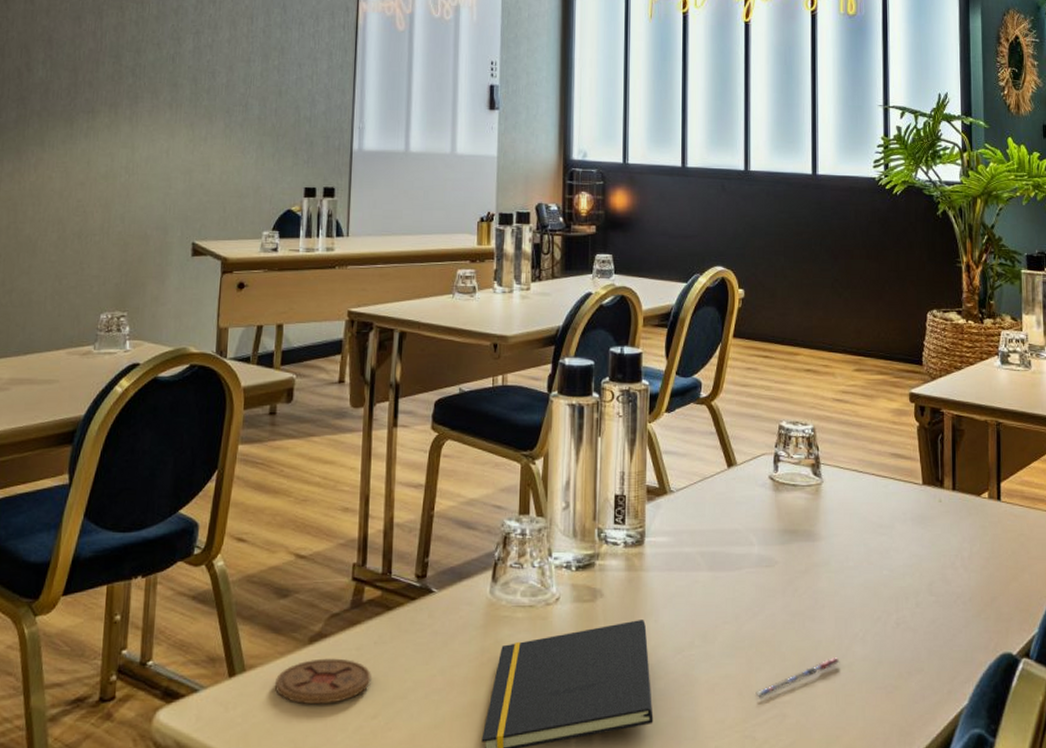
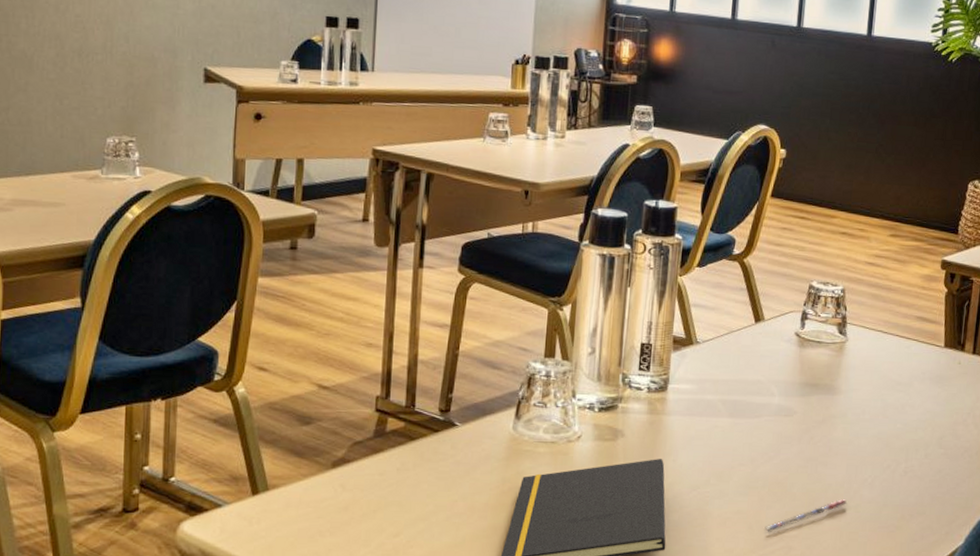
coaster: present [275,658,371,704] -> none [299,481,394,522]

